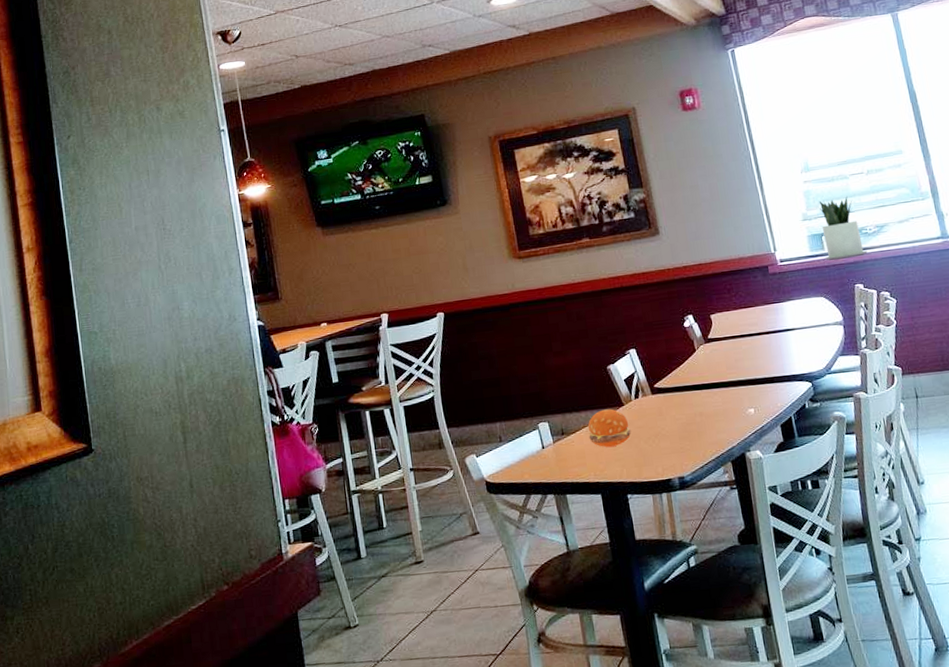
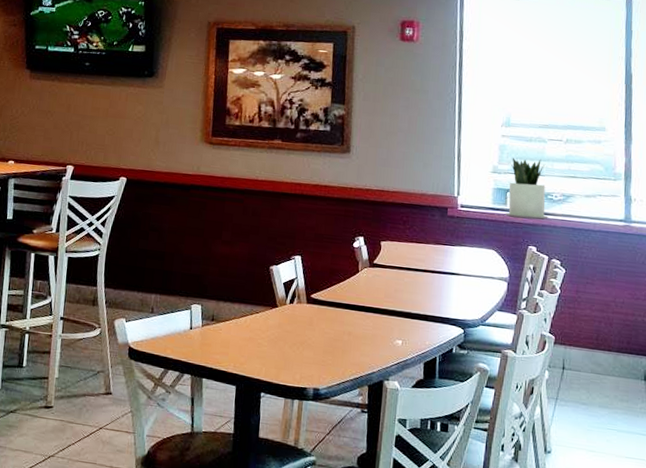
burger: present [587,409,631,447] -> none [237,306,279,344]

